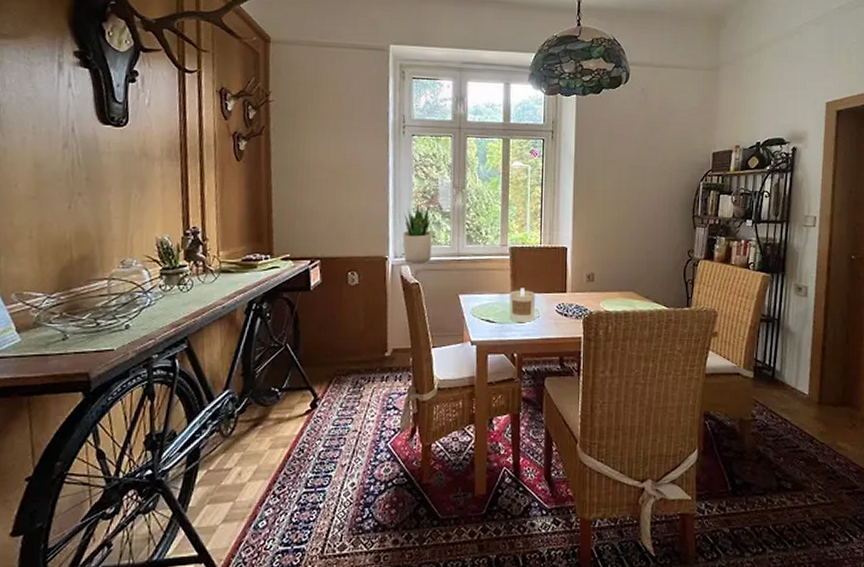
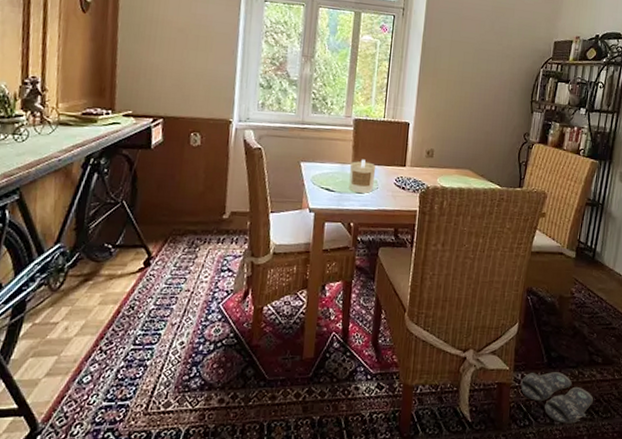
planter: present [402,205,432,264] -> none [248,72,279,129]
slippers: none [705,500,786,555] -> present [521,372,594,424]

